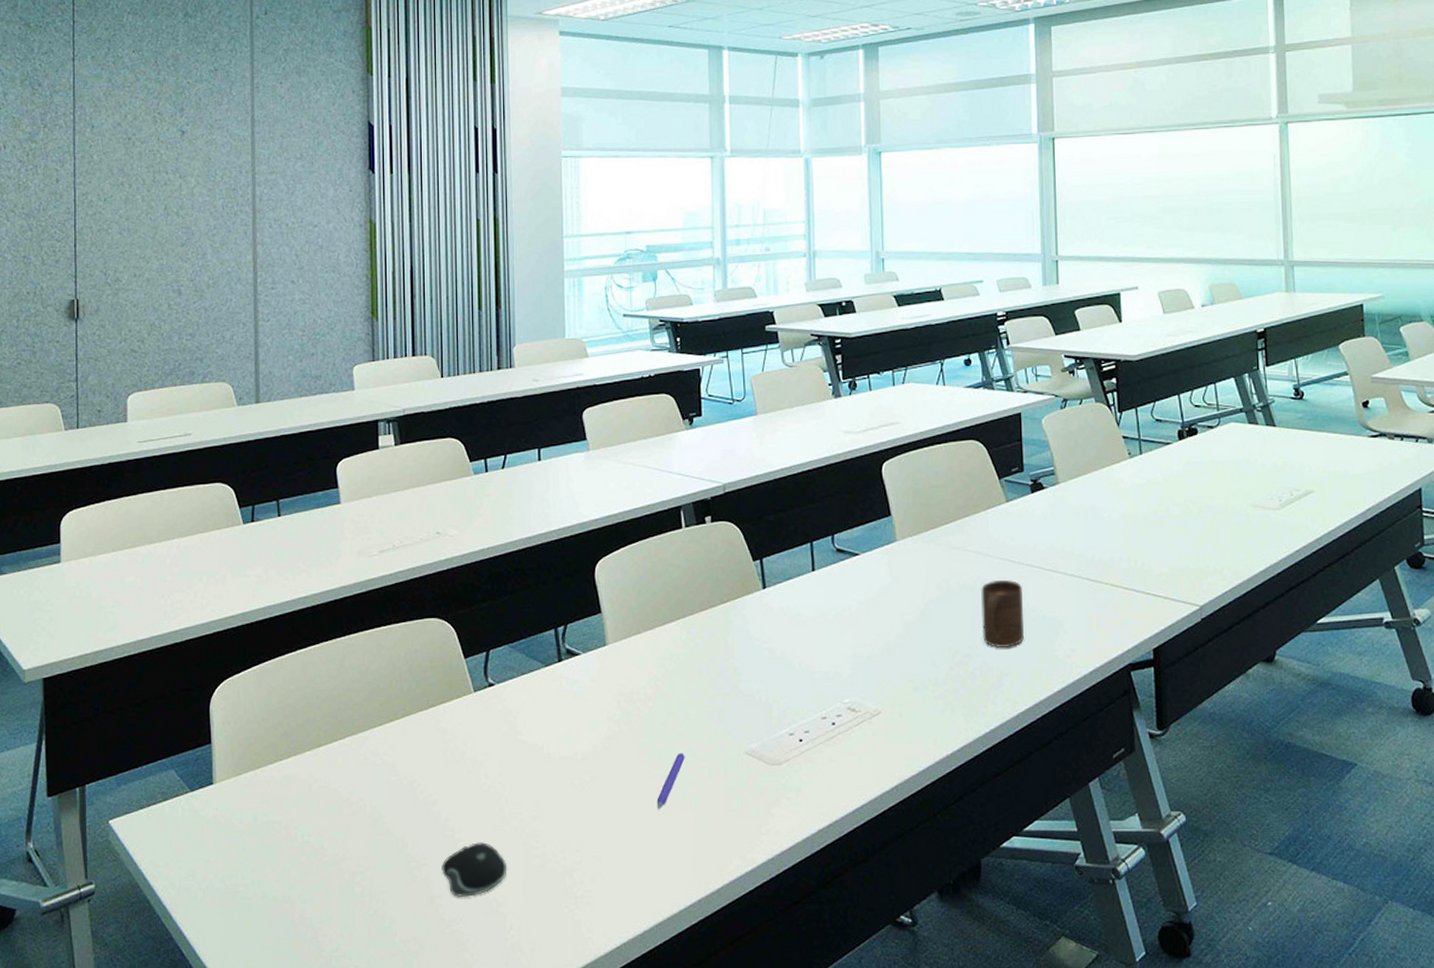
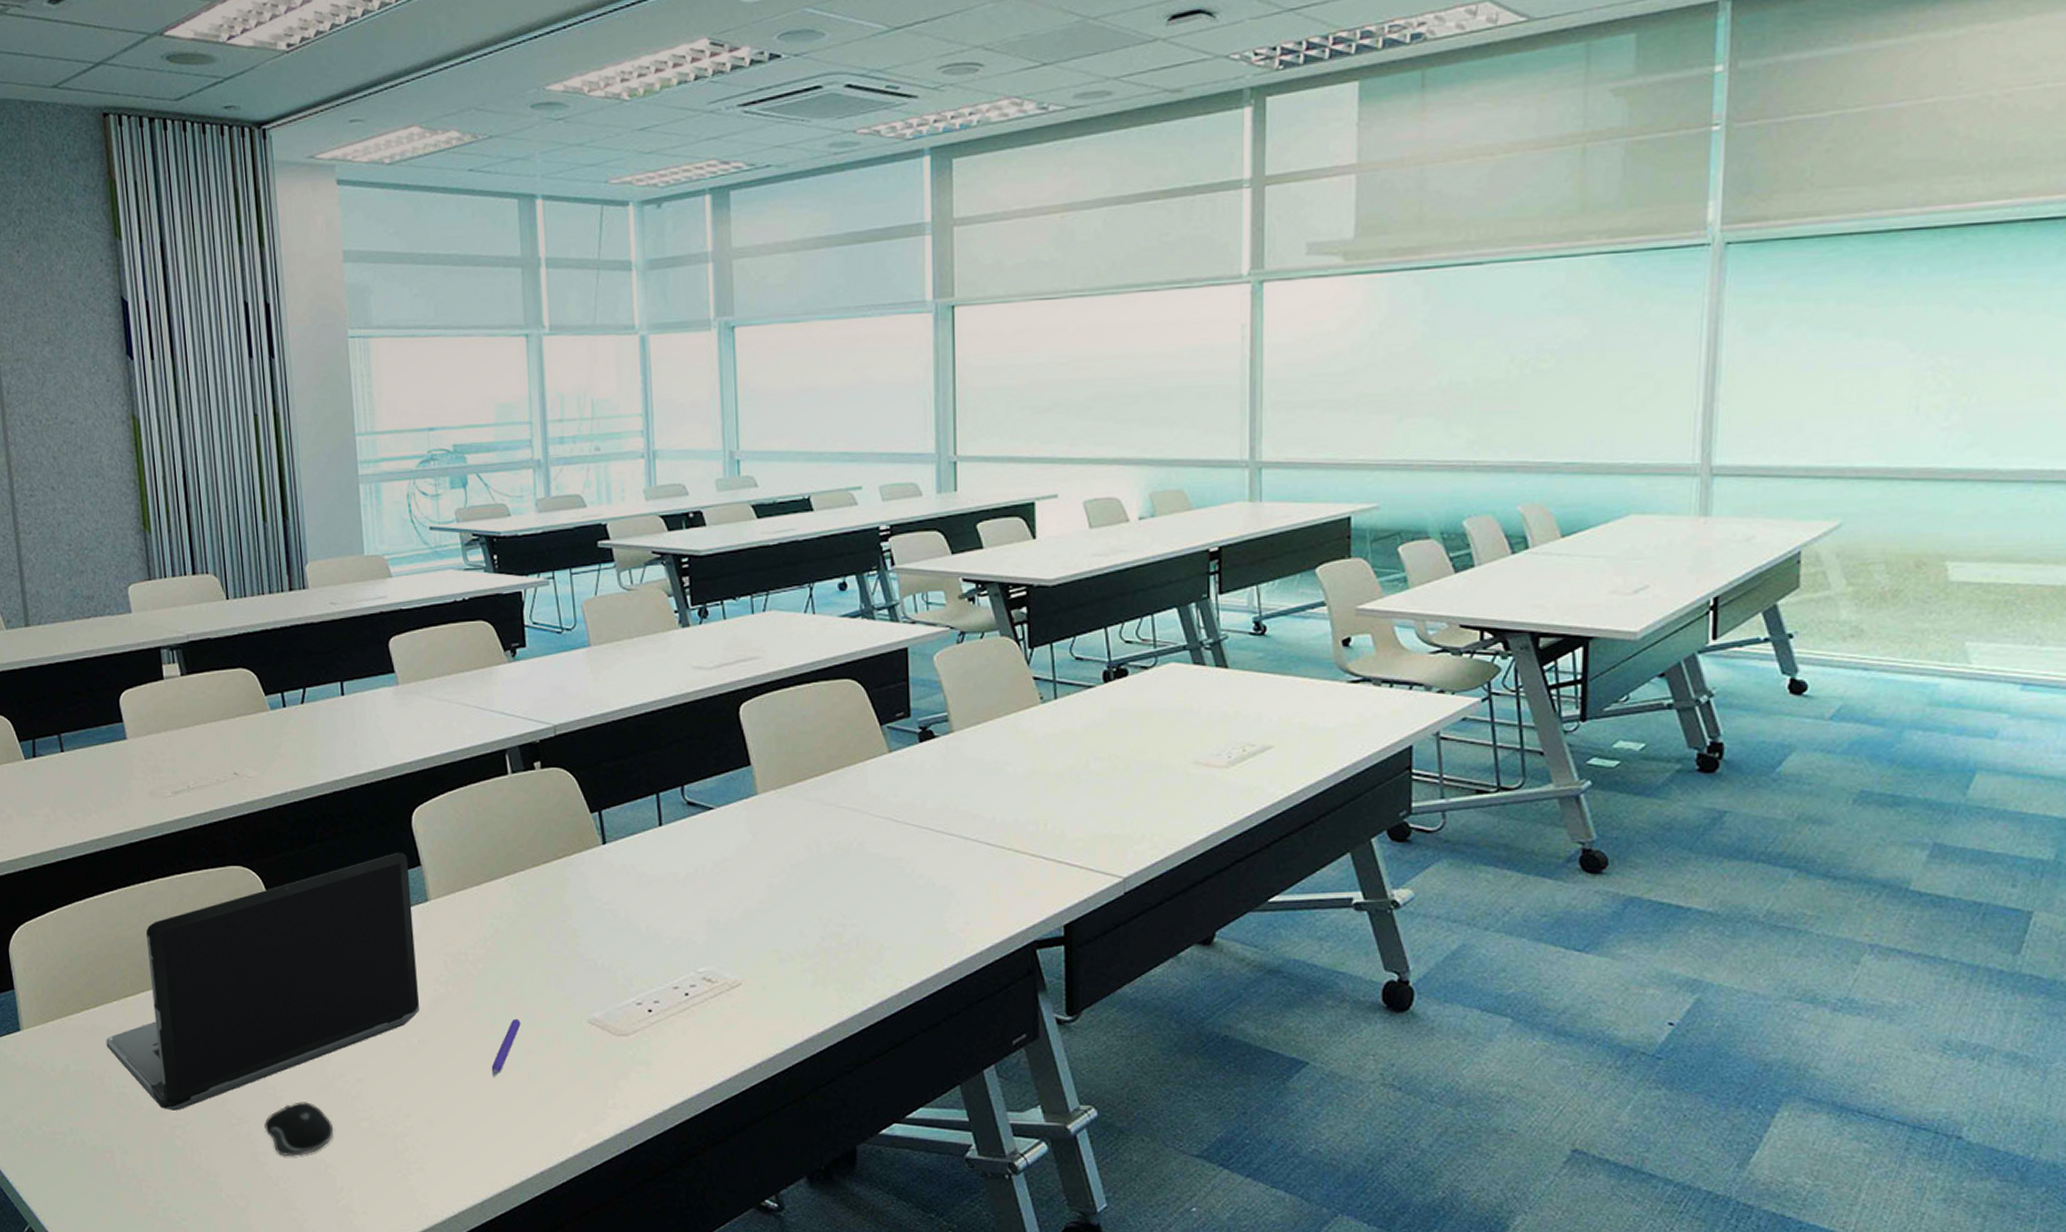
laptop computer: none [295,601,594,857] -> present [106,852,420,1111]
cup: present [981,580,1024,648] -> none [858,842,908,919]

